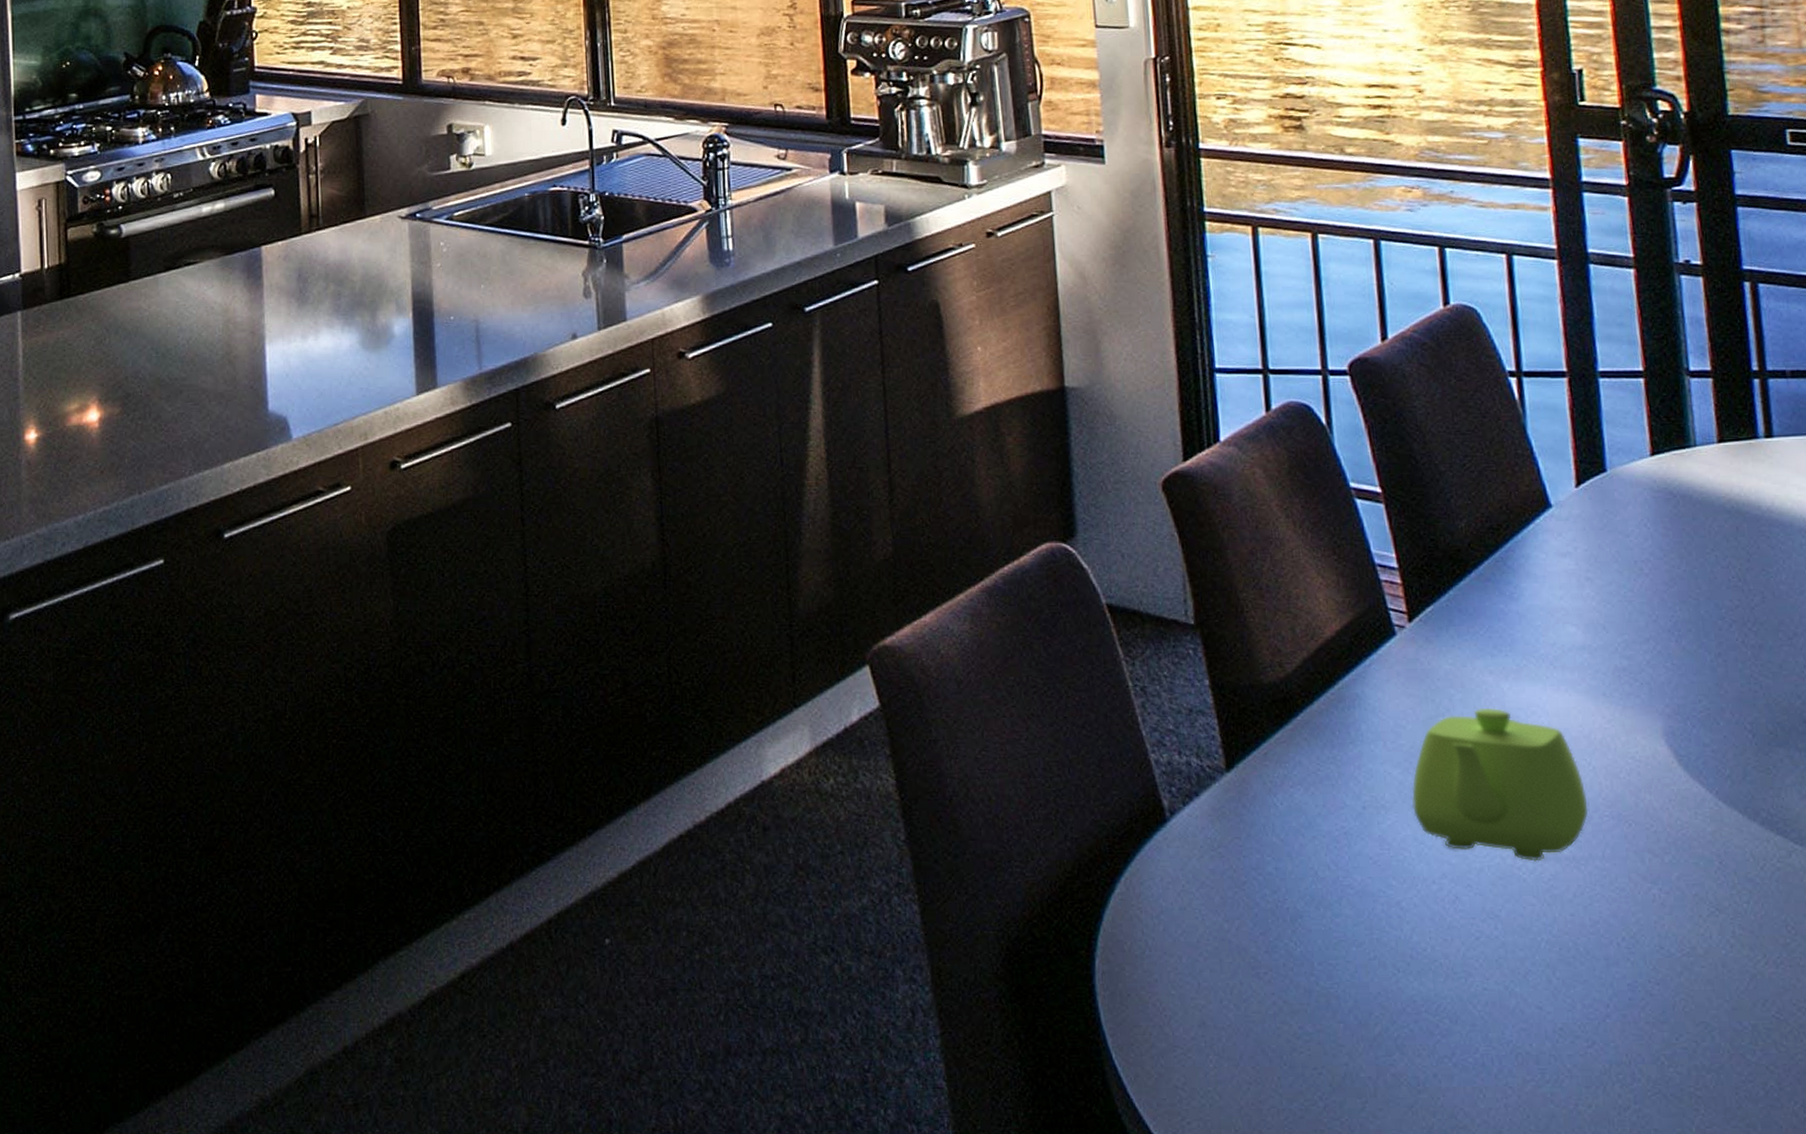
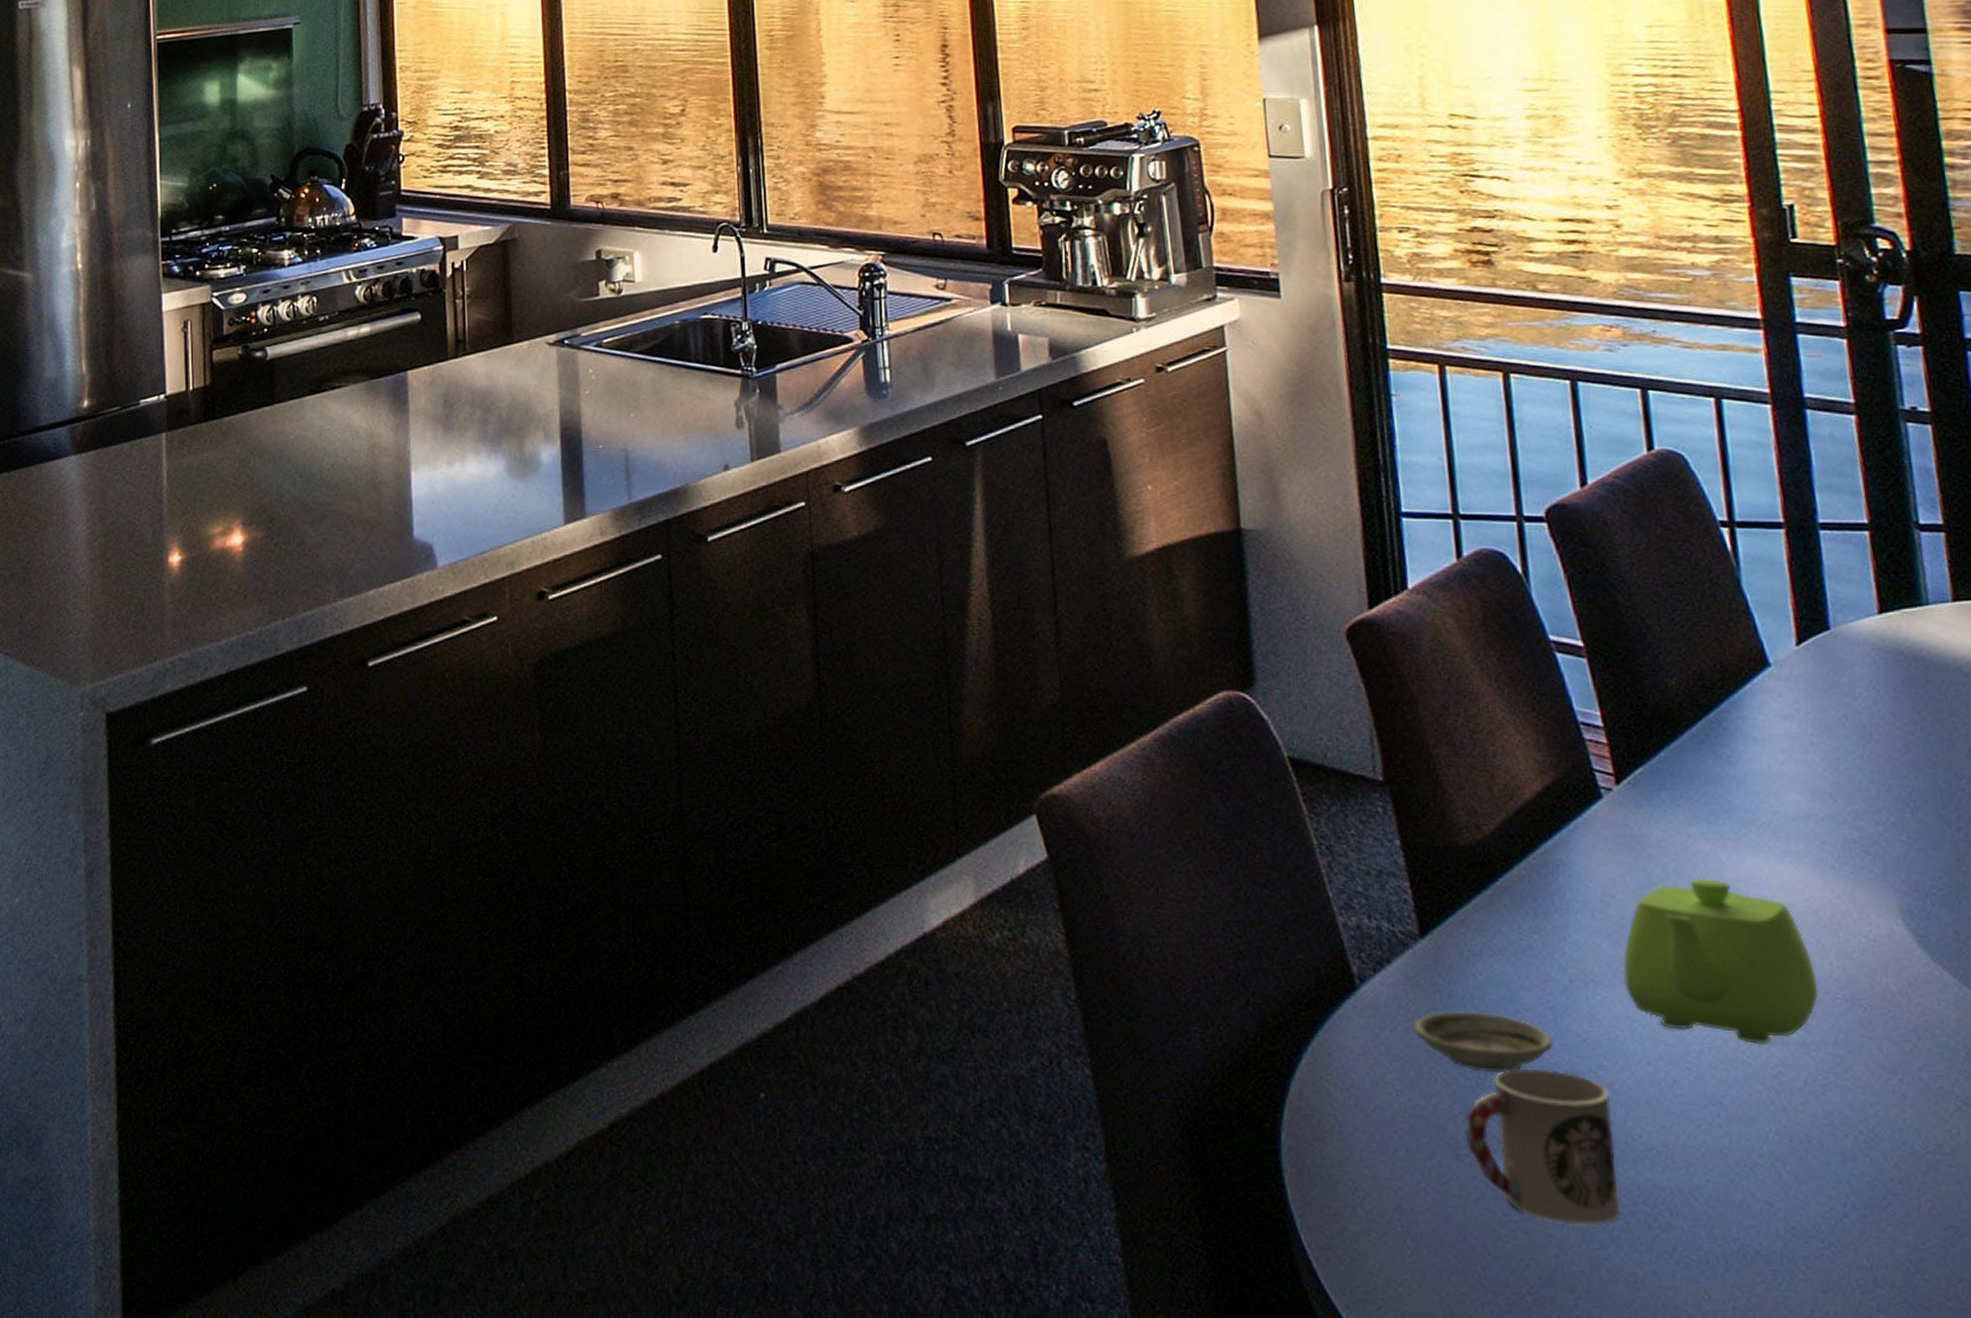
saucer: none [1218,839,1348,897] -> present [1412,1011,1554,1075]
cup: none [1264,890,1404,1034] -> present [1465,1069,1620,1225]

